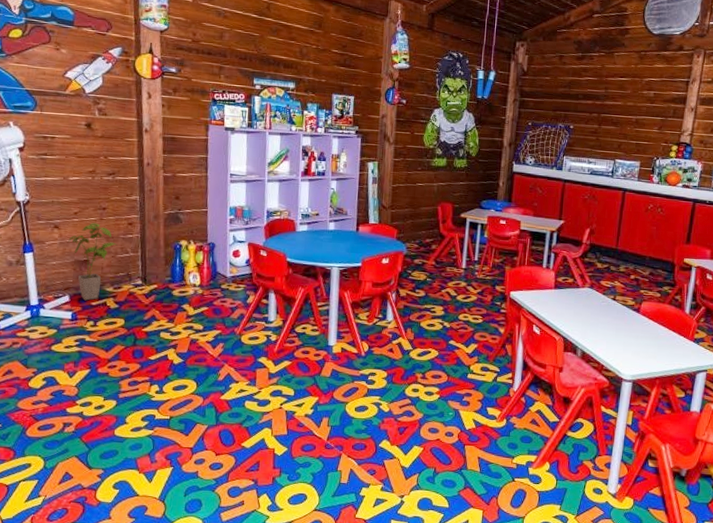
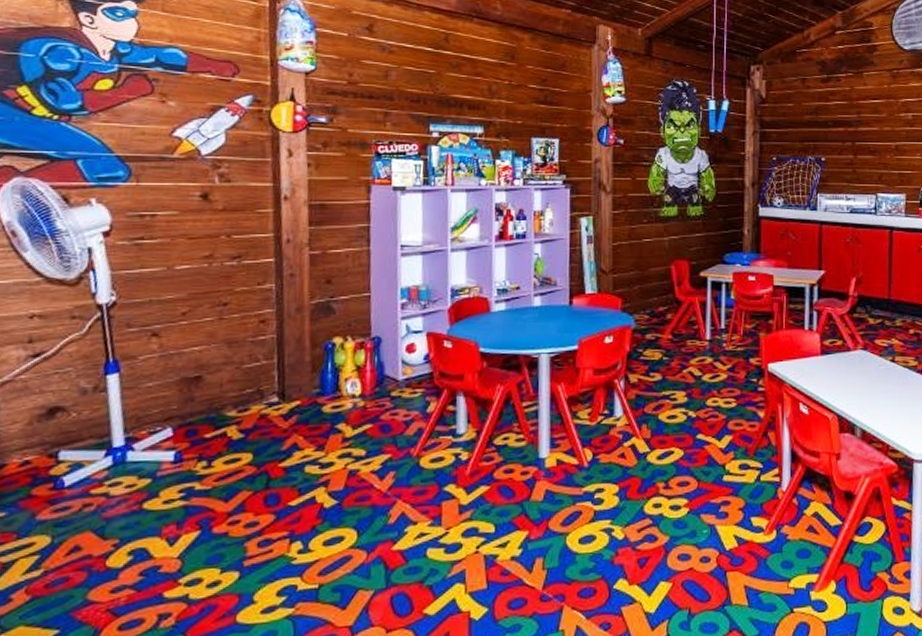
house plant: present [68,223,118,301] -> none [171,324,244,433]

